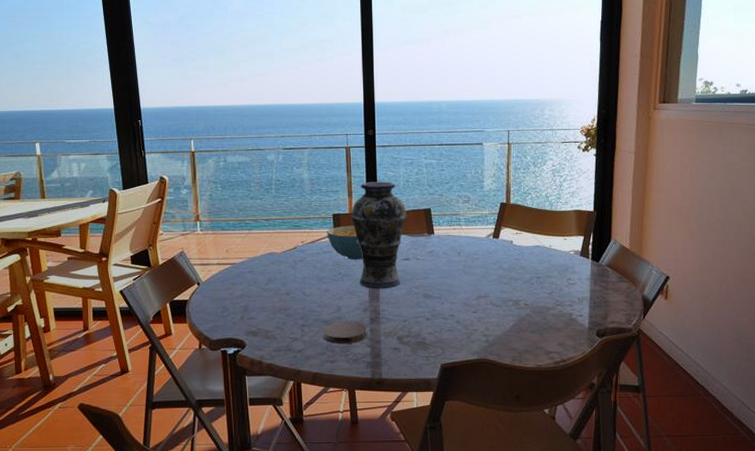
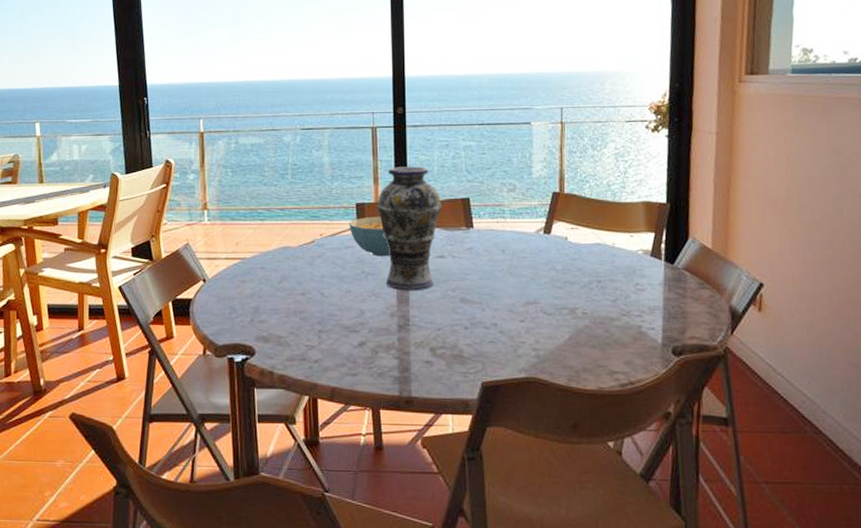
coaster: present [322,321,367,345] -> none [342,328,394,355]

